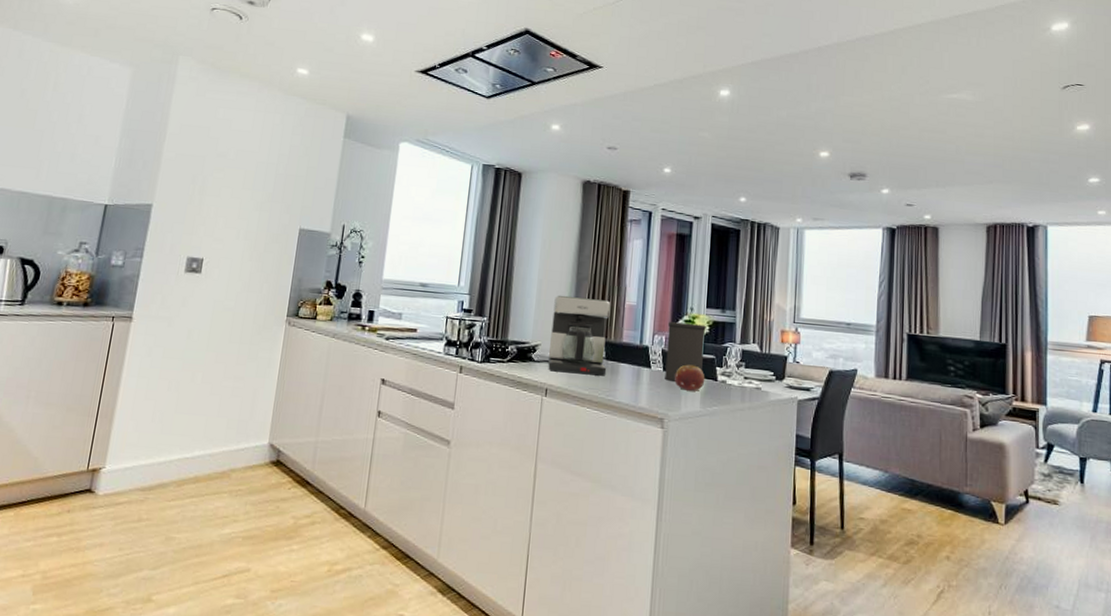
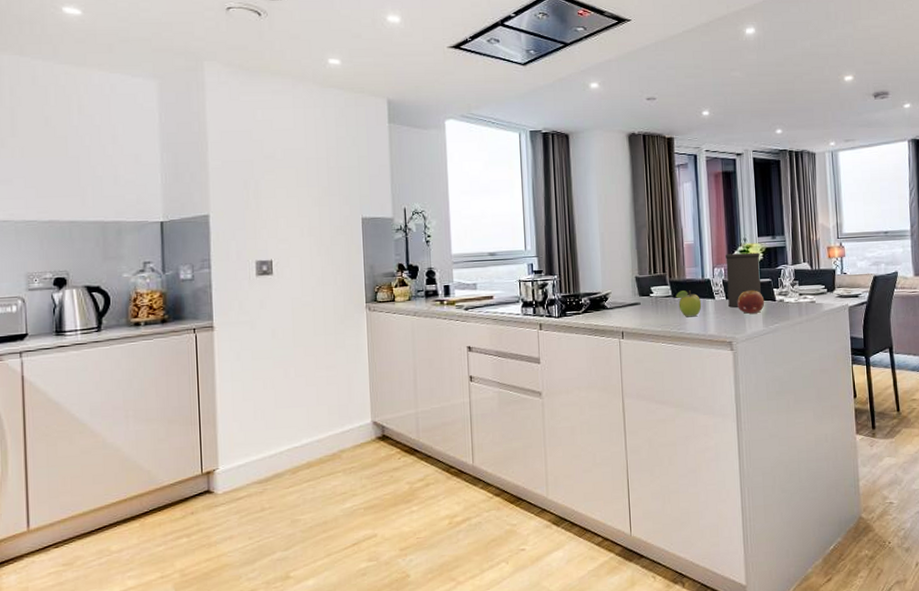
coffee maker: present [547,295,611,376] -> none [618,243,675,316]
fruit: none [609,354,636,385] -> present [676,290,702,317]

